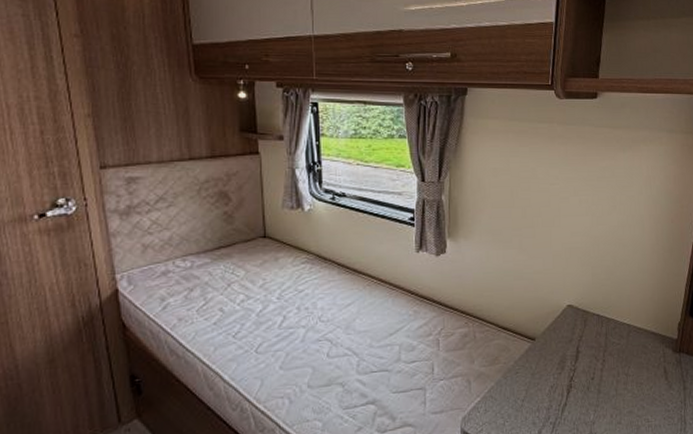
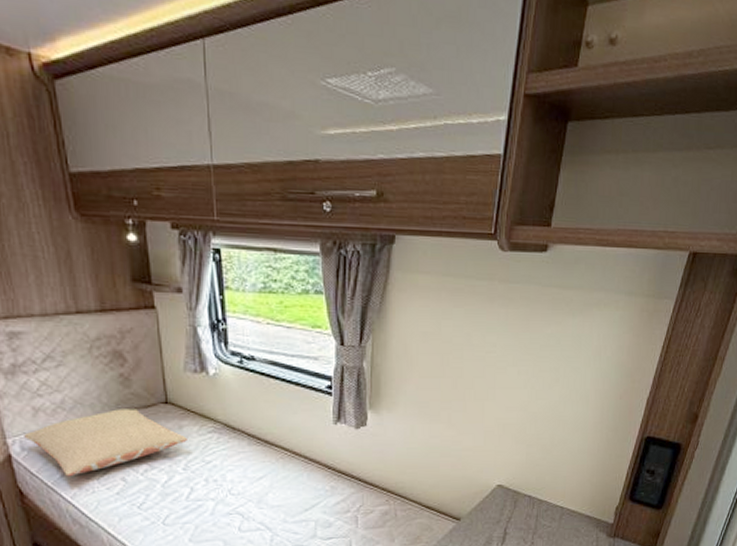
pillow: none [132,243,282,309] -> present [24,409,187,477]

